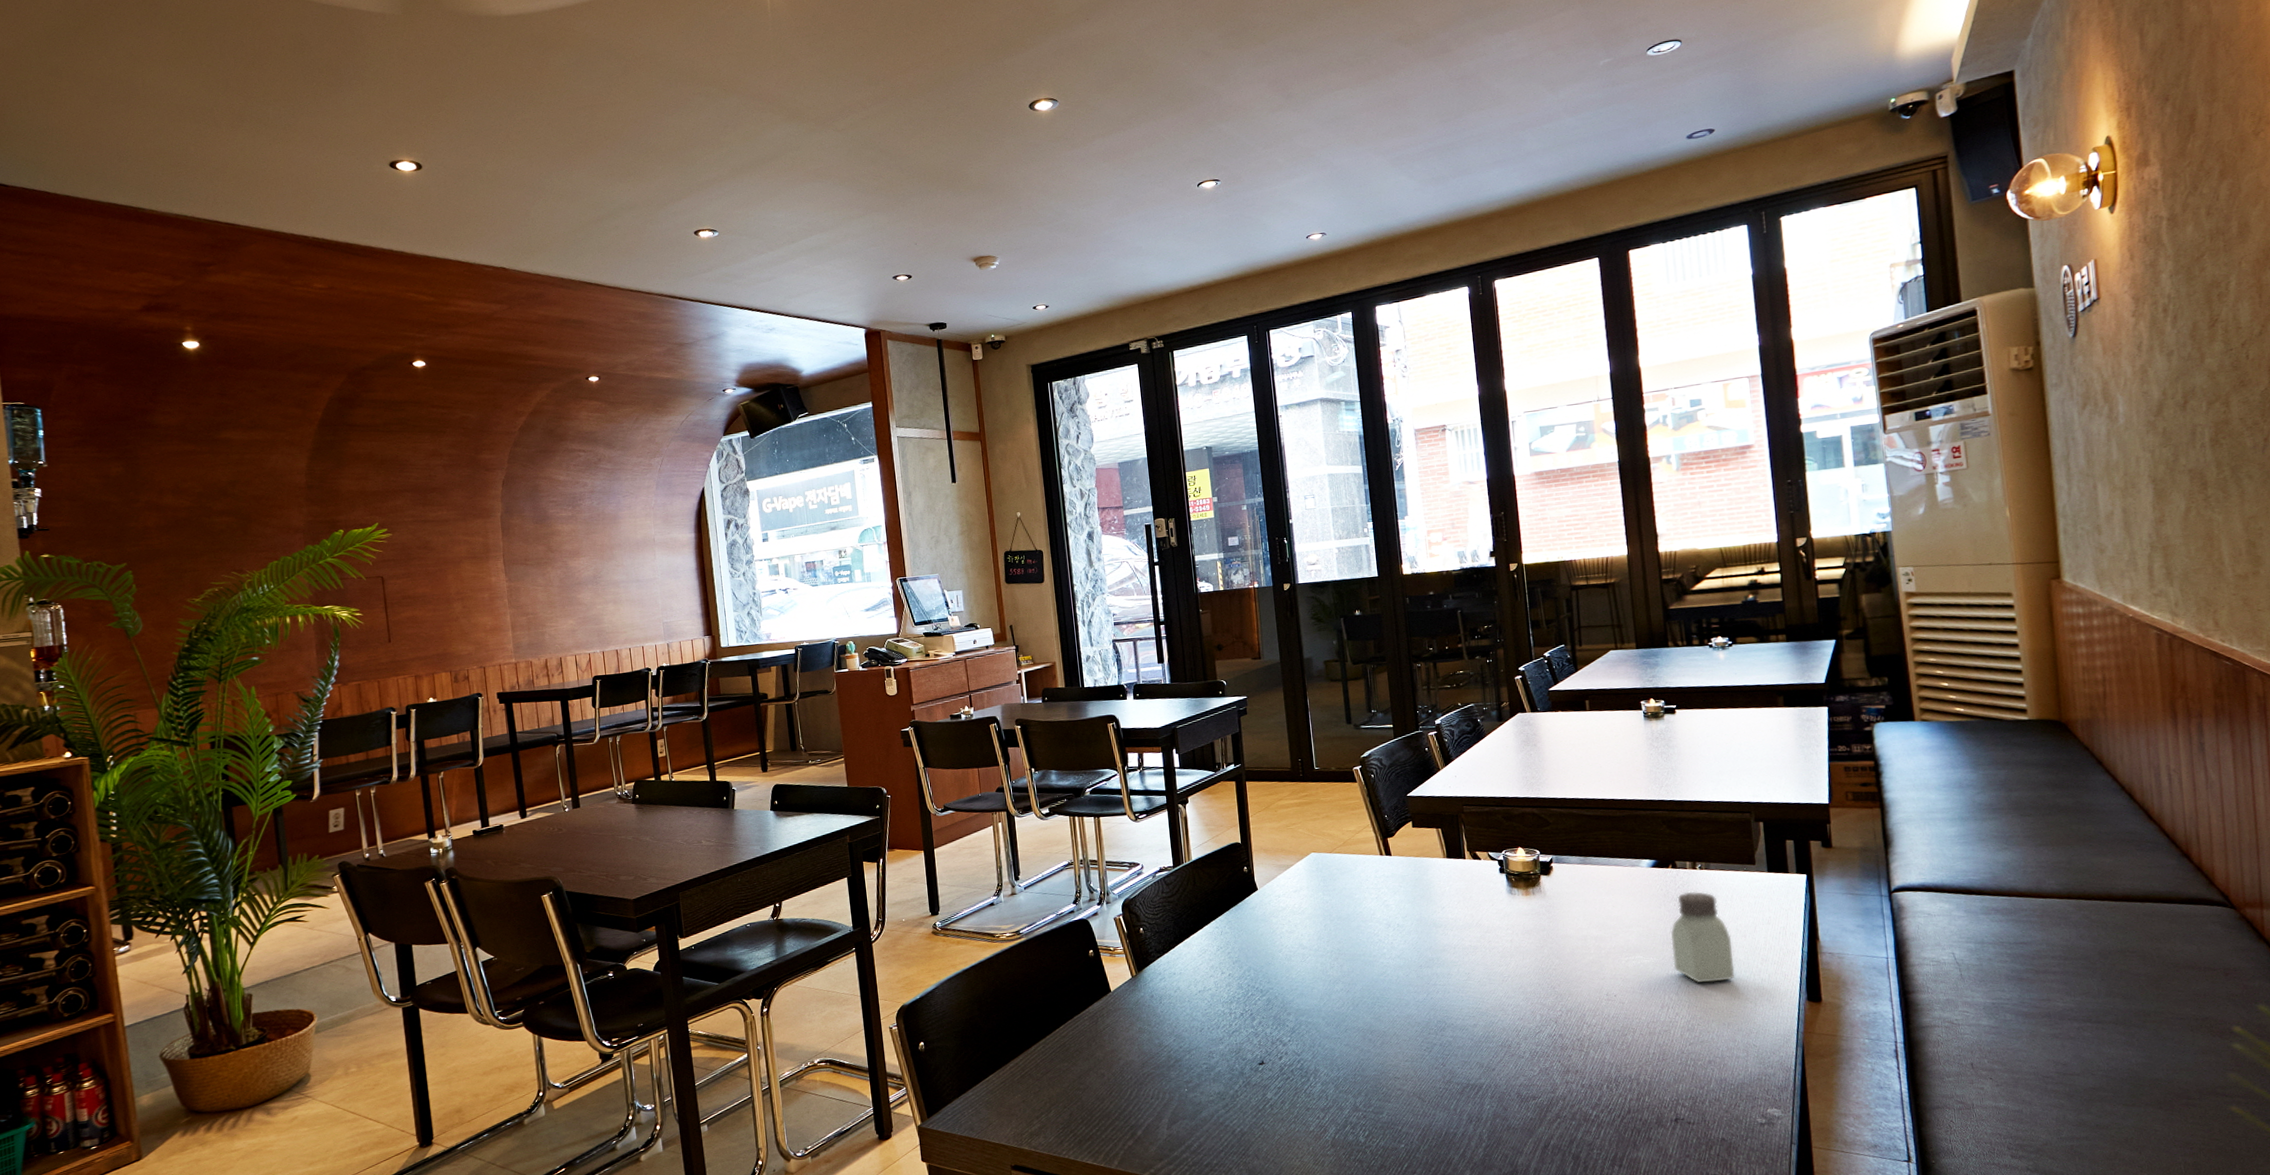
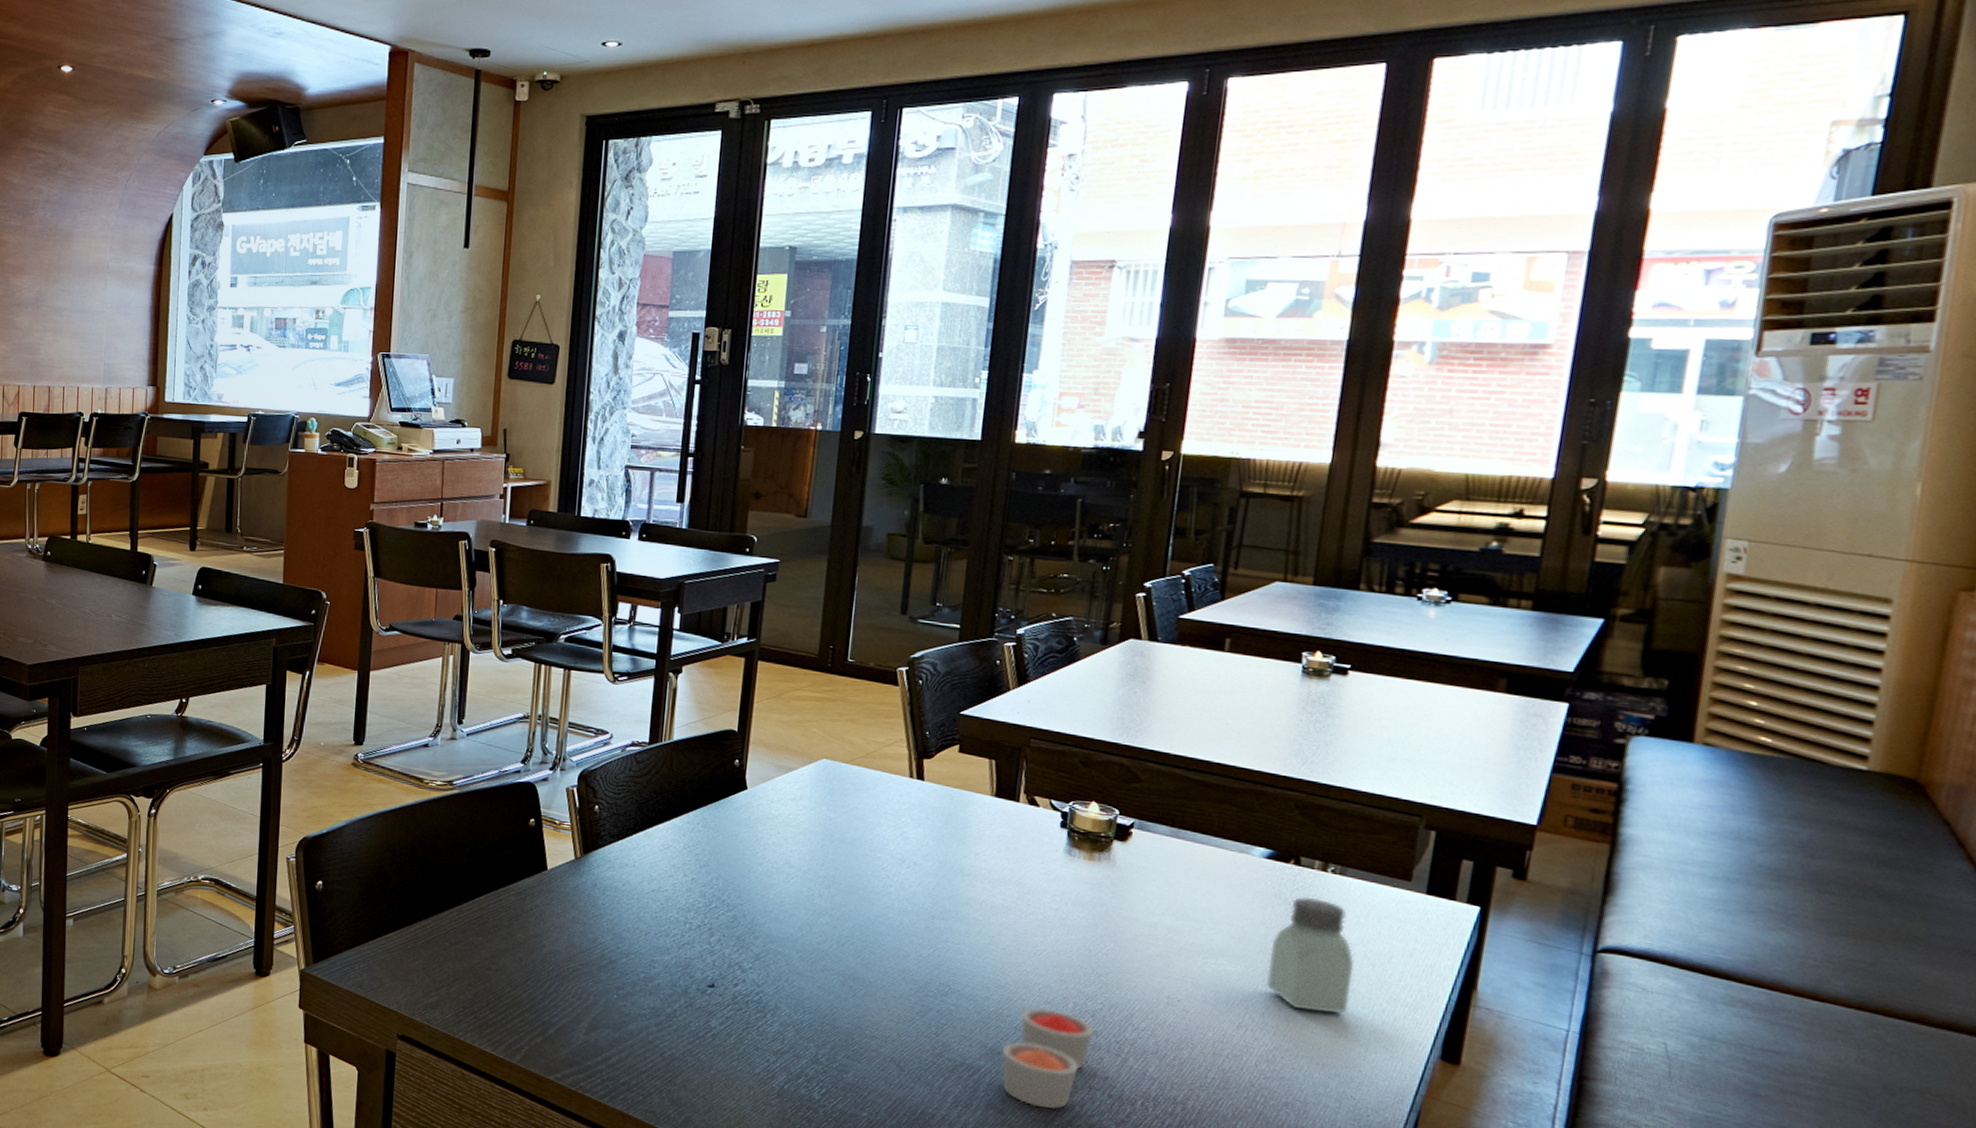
candle: none [1495,1023,1561,1109] -> present [1001,1008,1095,1110]

